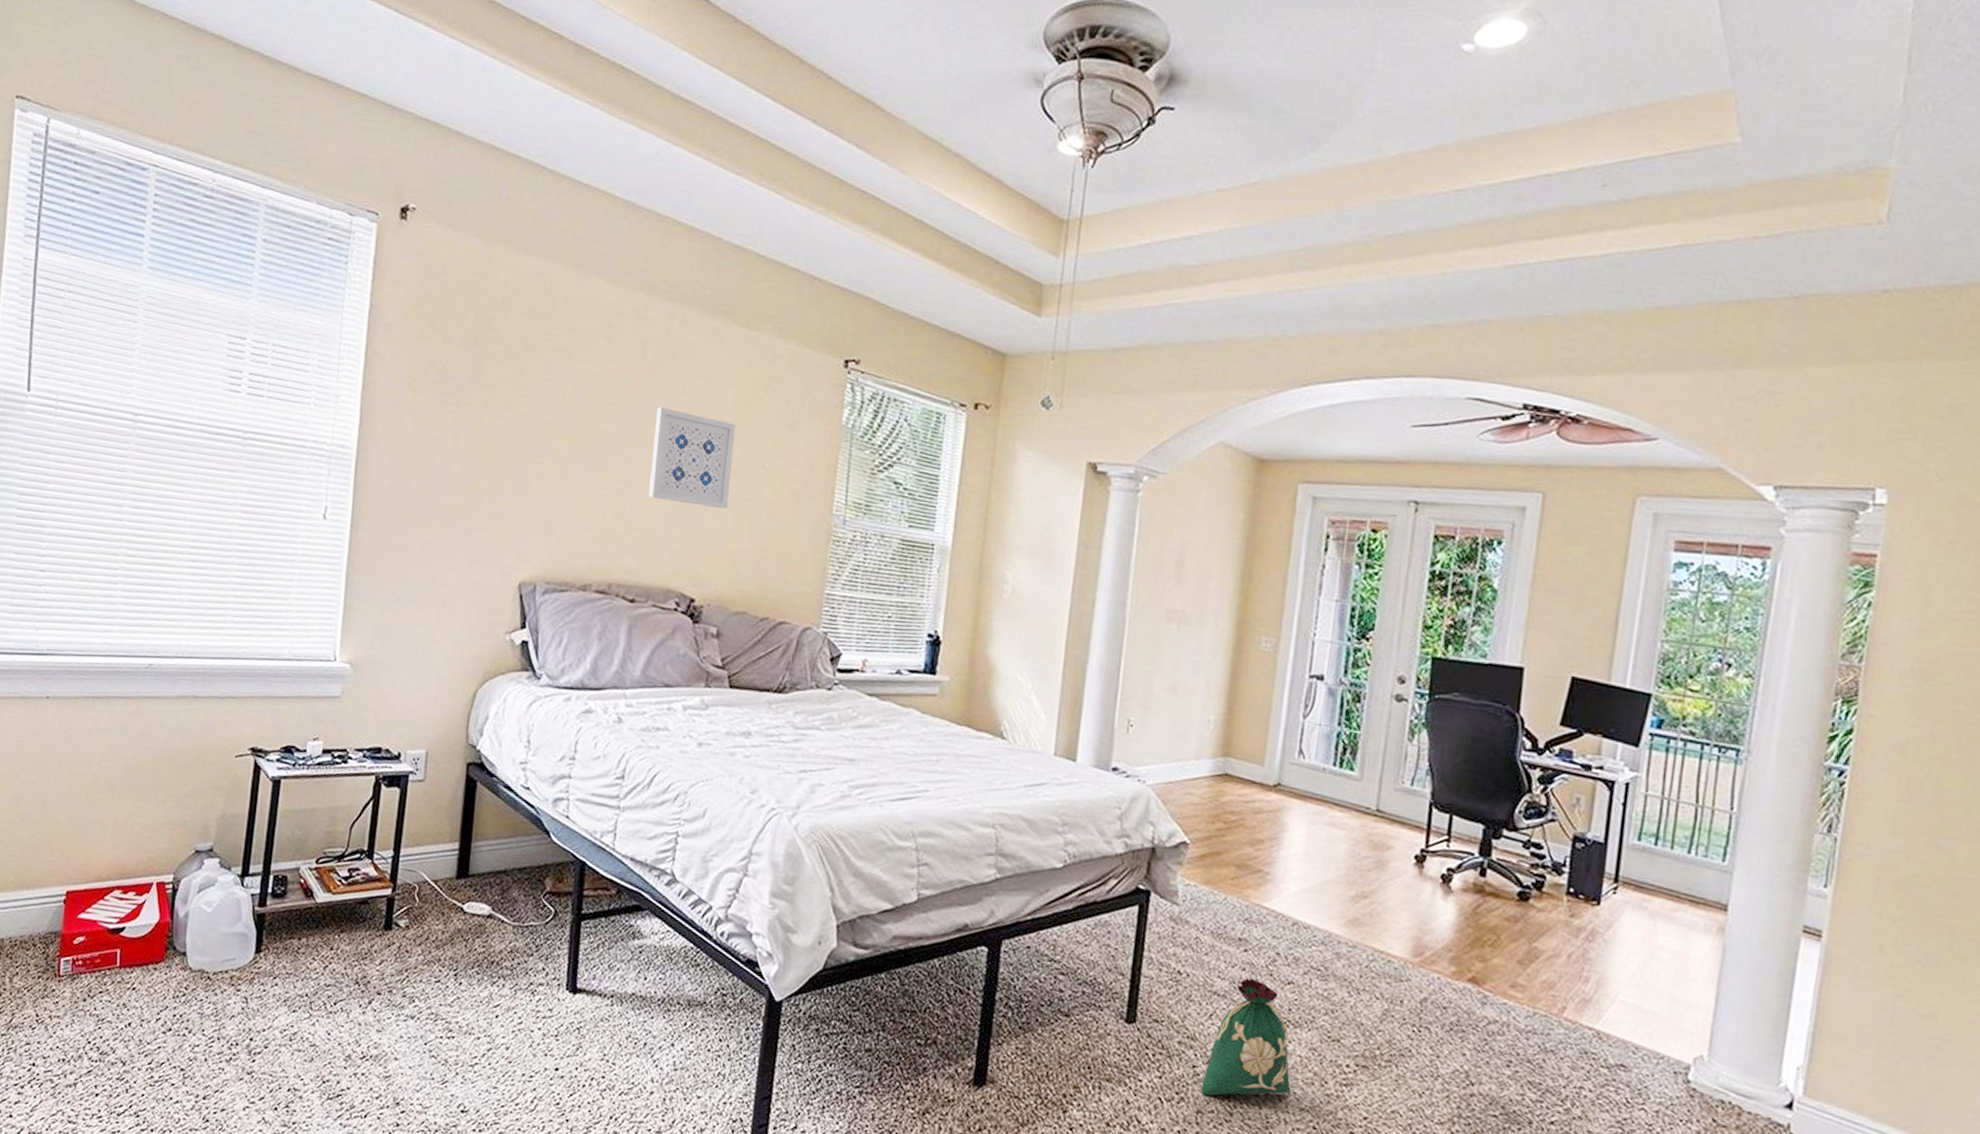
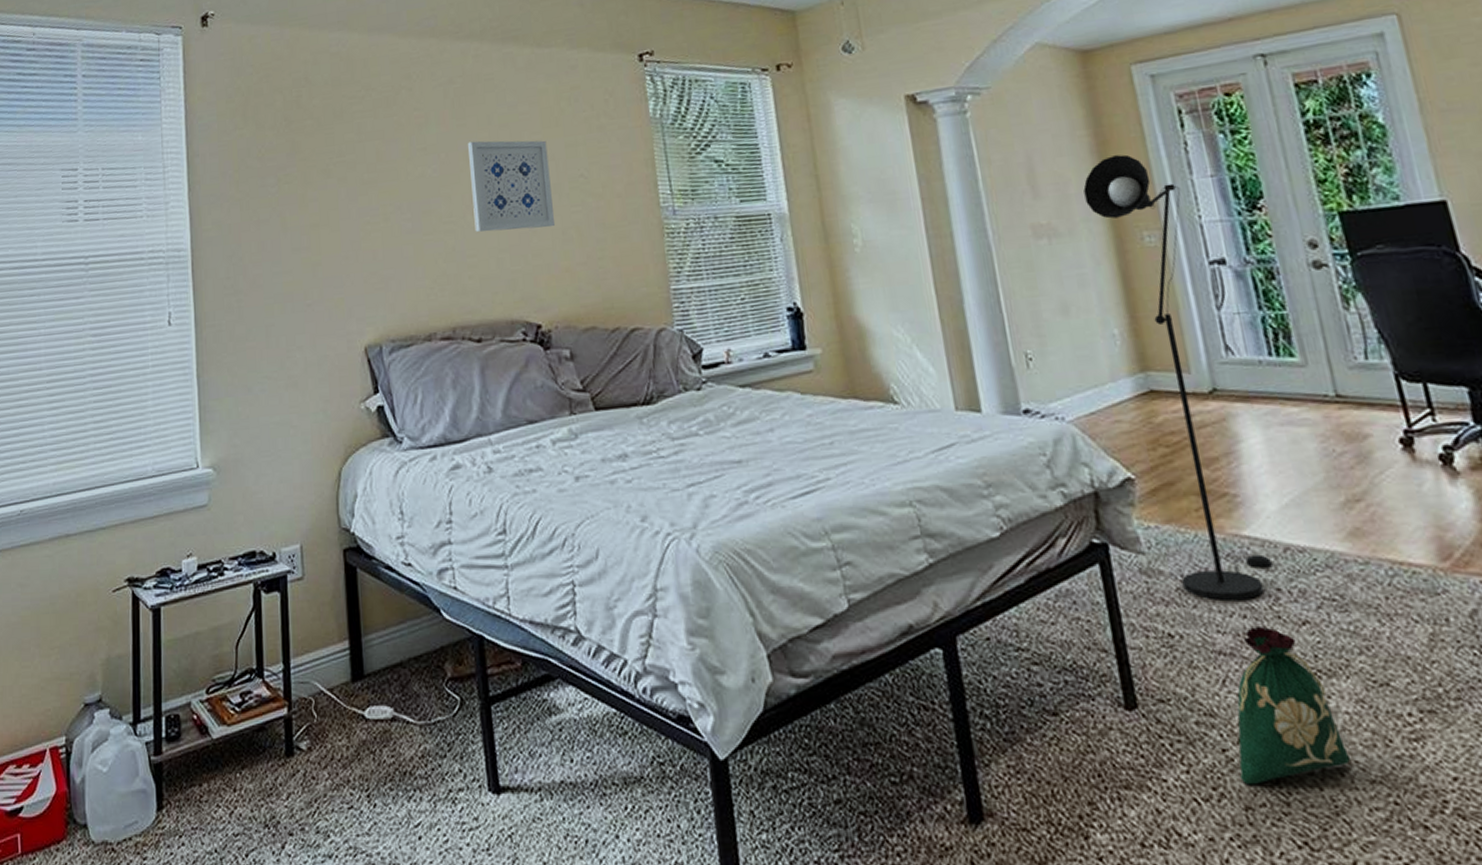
floor lamp: none [1201,562,1307,957] -> present [1083,154,1273,601]

